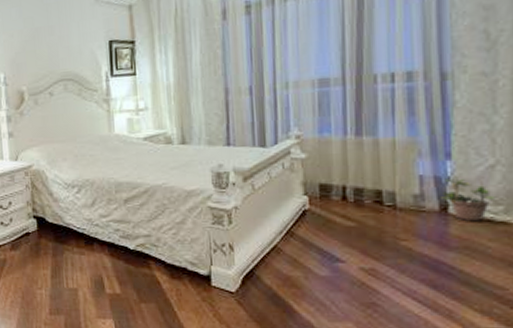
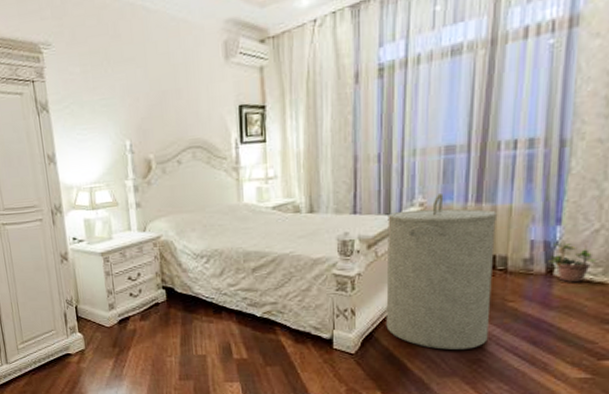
laundry hamper: none [263,125,382,291] -> present [386,192,498,350]

